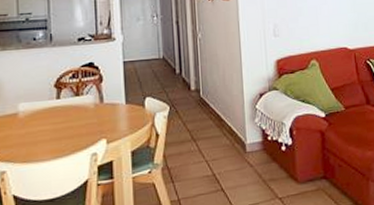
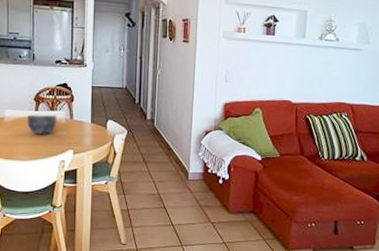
bowl: none [47,100,85,127] -> present [27,114,57,134]

